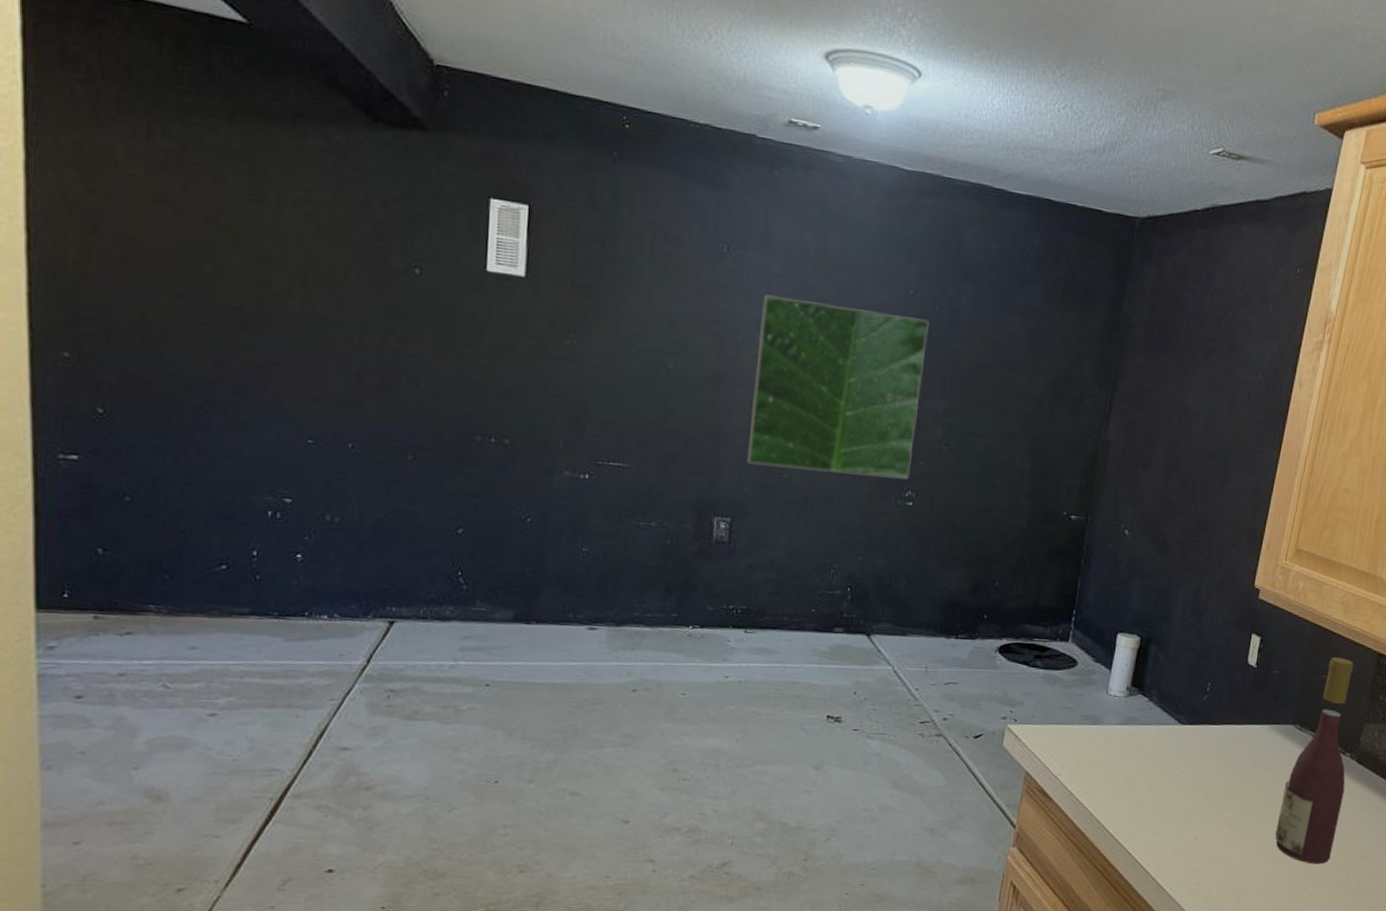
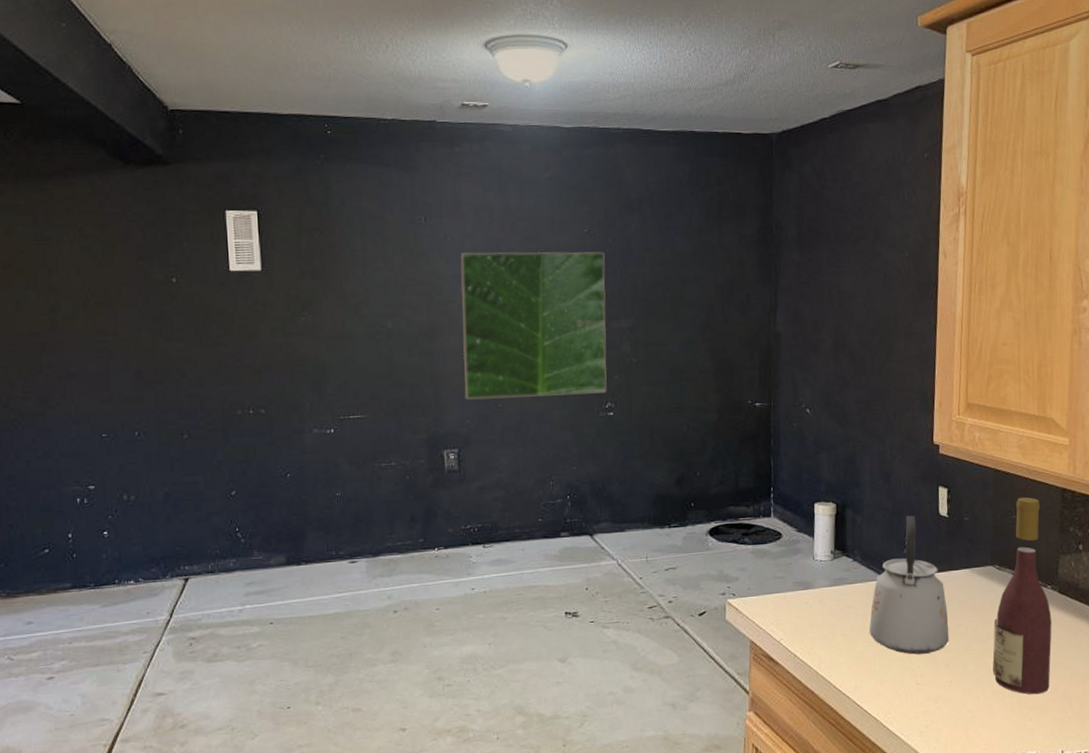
kettle: none [1153,660,1240,808] -> present [869,515,950,655]

